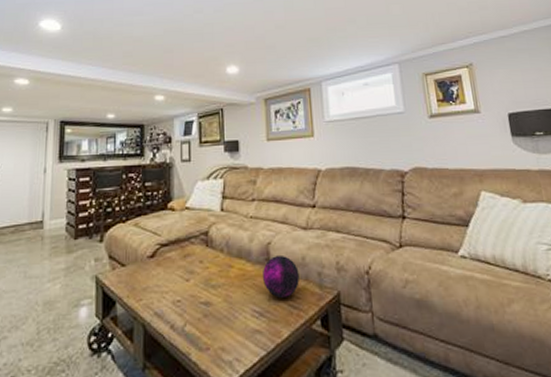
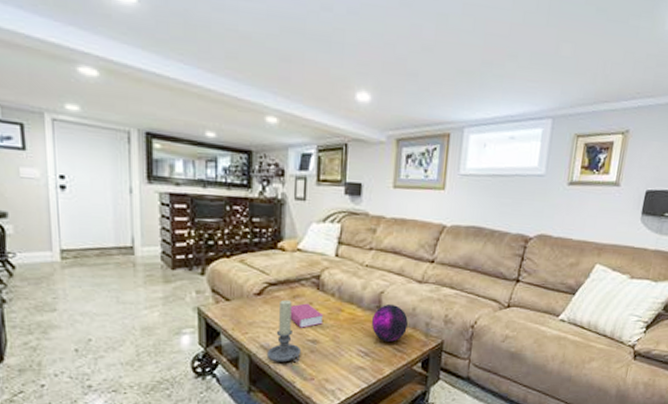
candle holder: none [160,260,195,331] -> present [266,299,302,363]
book: none [182,262,215,290] -> present [290,303,324,328]

